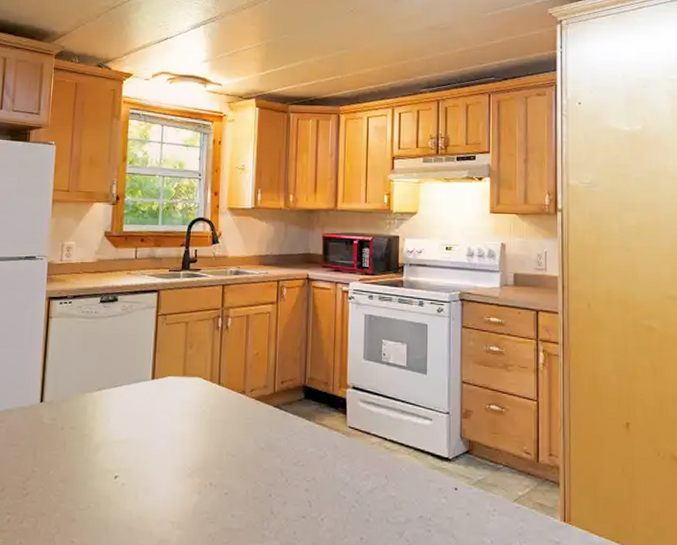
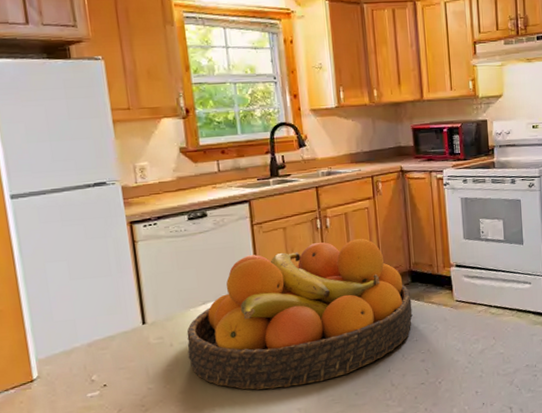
fruit bowl: none [75,341,303,495] -> present [186,238,413,390]

